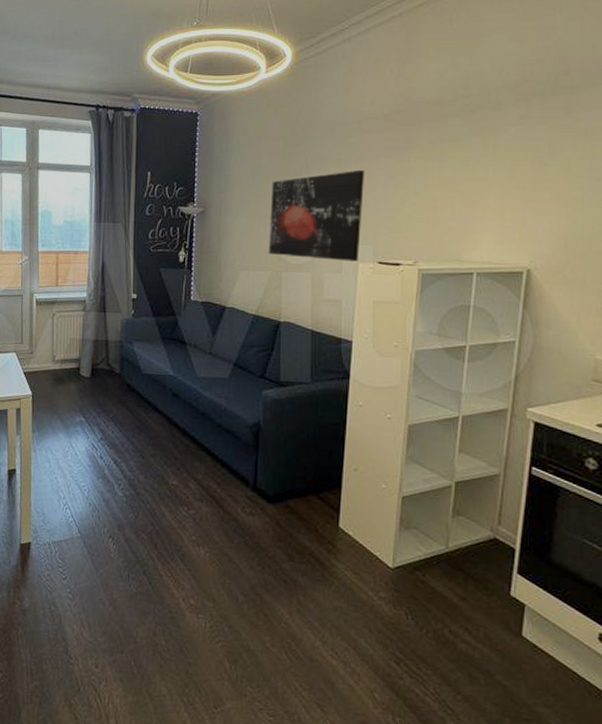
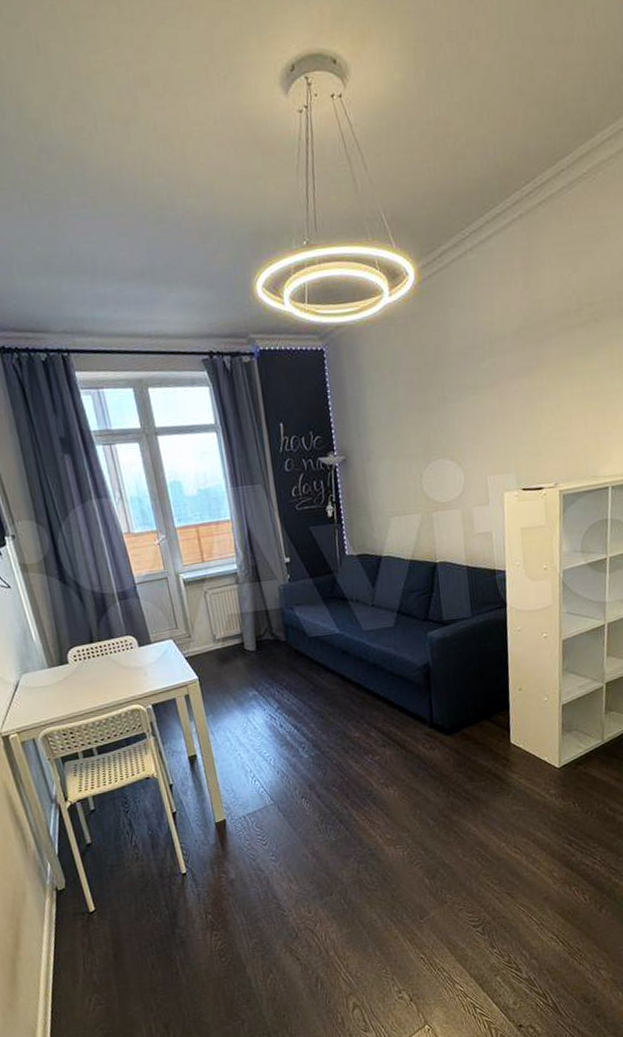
wall art: present [268,169,365,262] -> none [411,394,504,496]

